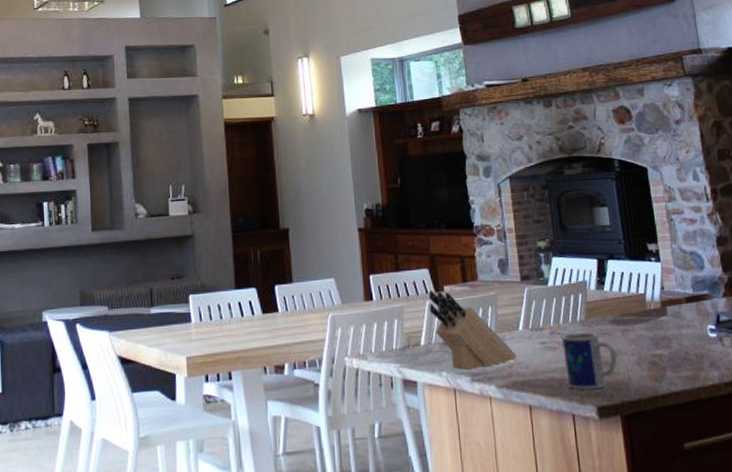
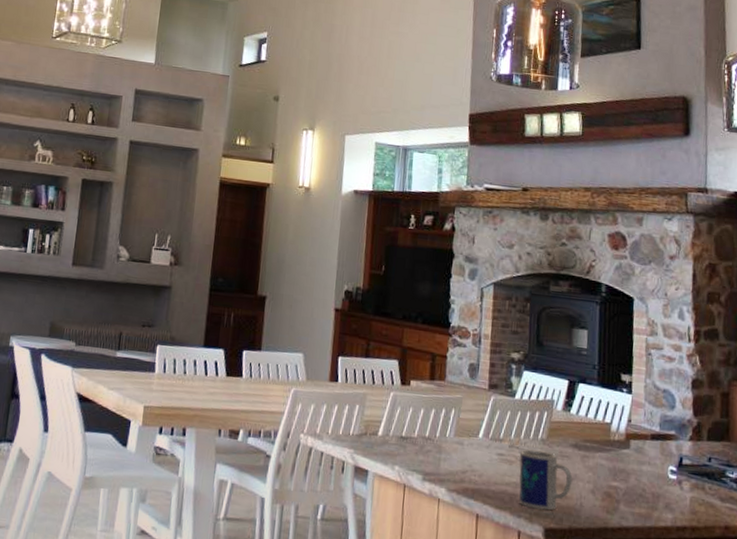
knife block: present [428,290,517,370] -> none [392,381,472,469]

